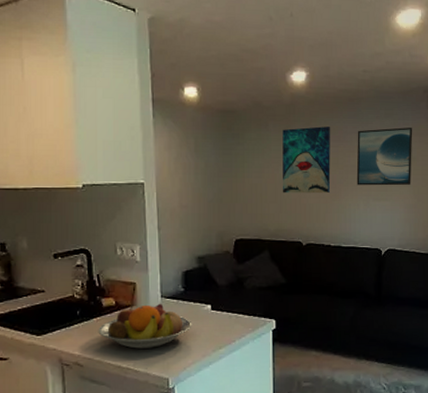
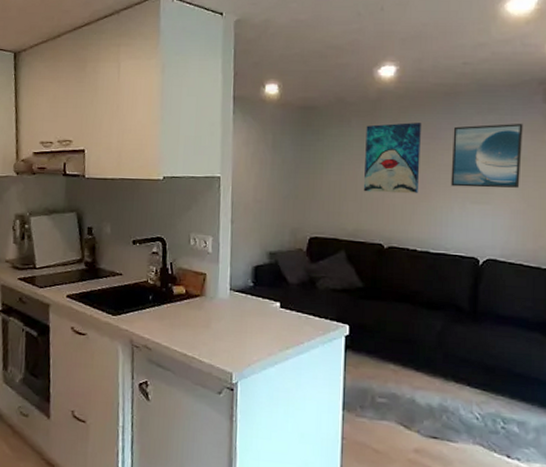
fruit bowl: present [98,303,192,349] -> none [167,295,260,341]

